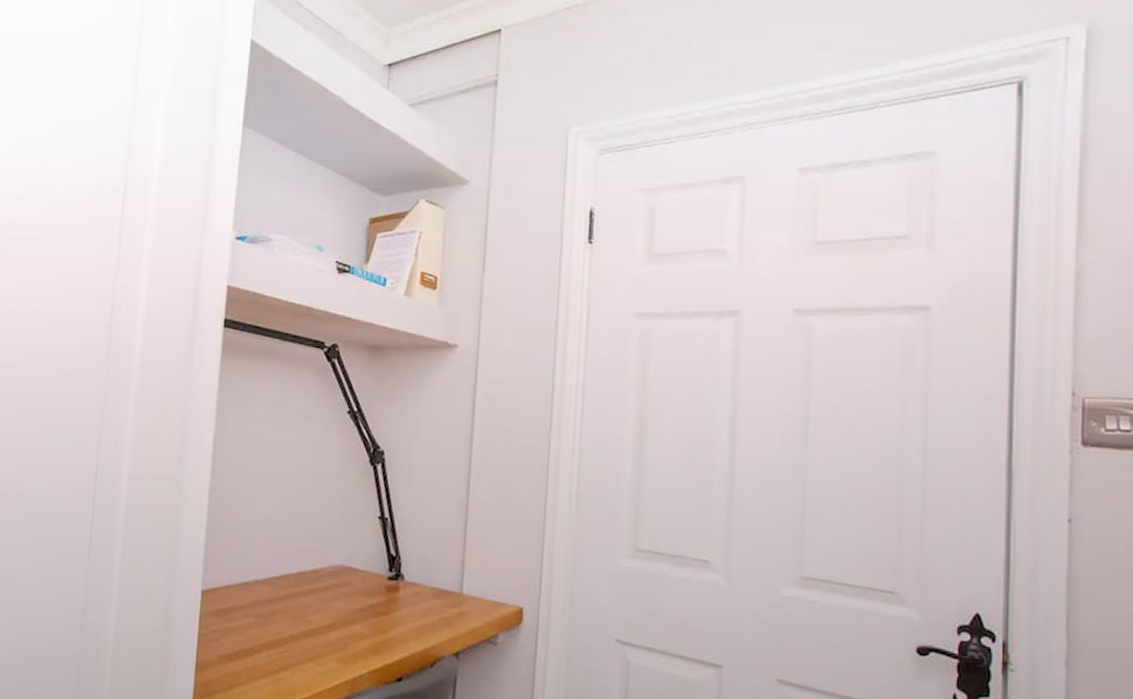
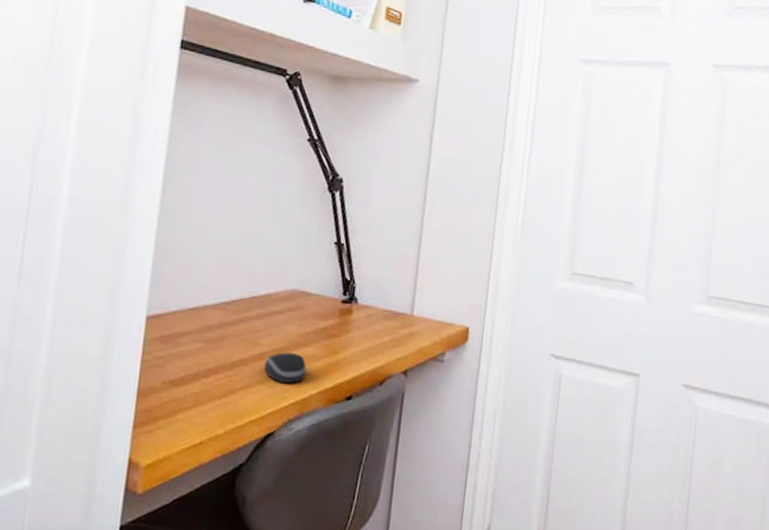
computer mouse: none [314,630,355,662] -> present [264,352,306,383]

